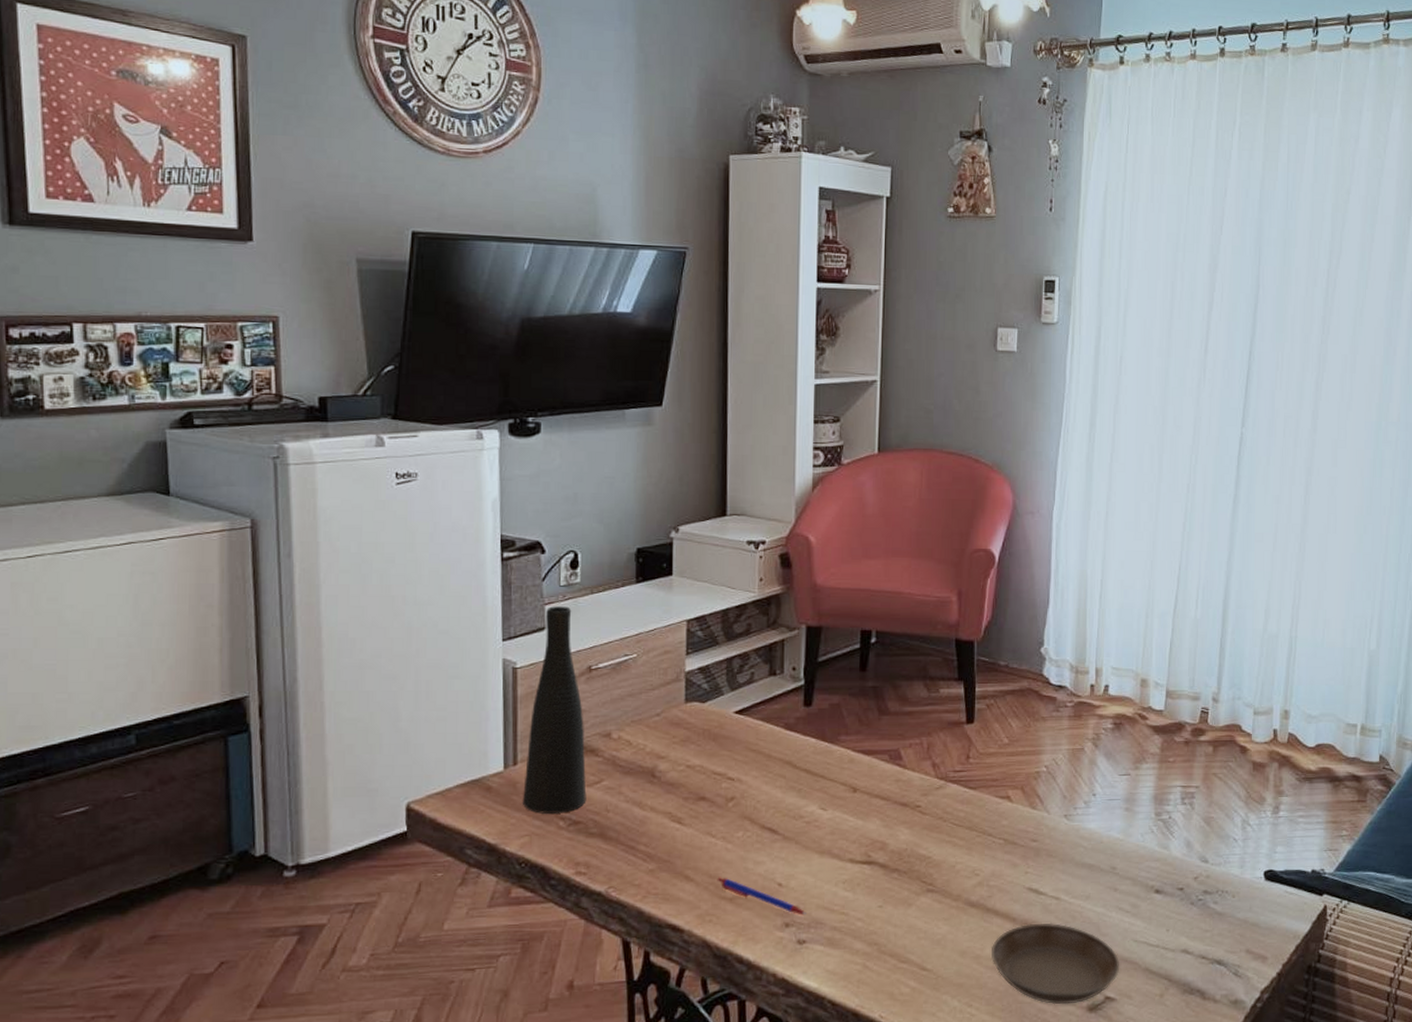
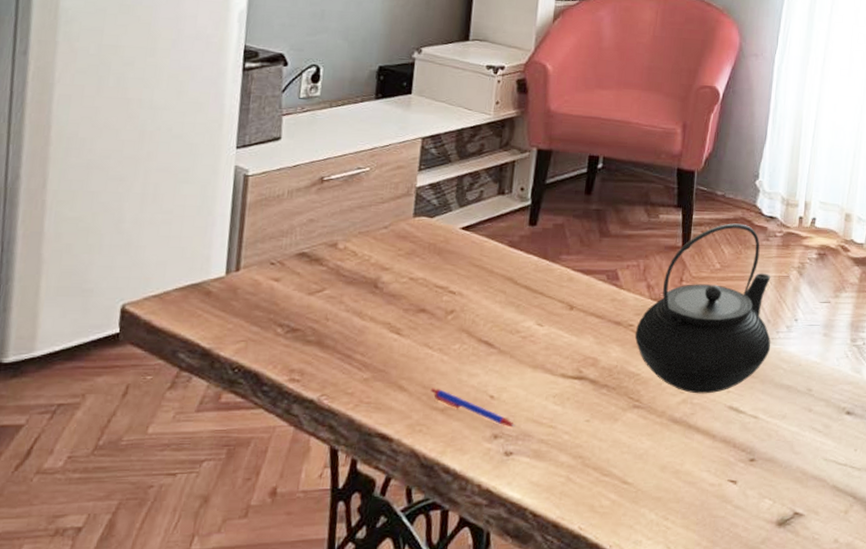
vase: present [523,606,587,814] -> none [242,117,312,320]
teapot: none [923,694,1069,876] -> present [634,223,771,394]
saucer: present [992,922,1120,1005] -> none [690,440,810,520]

